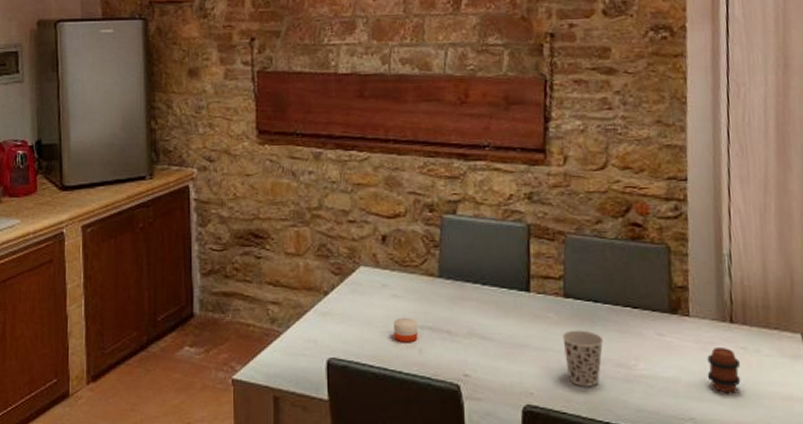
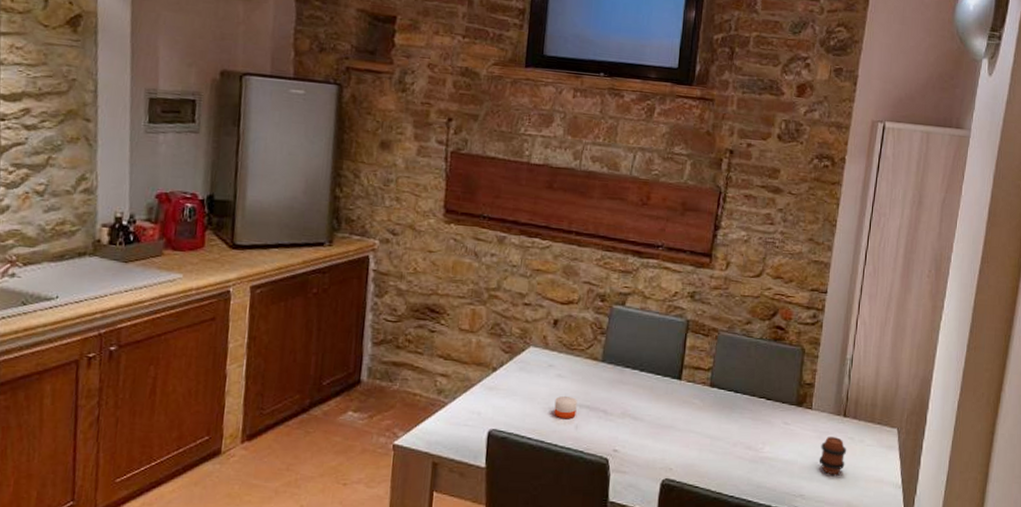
cup: present [562,330,604,387] -> none [704,415,739,465]

